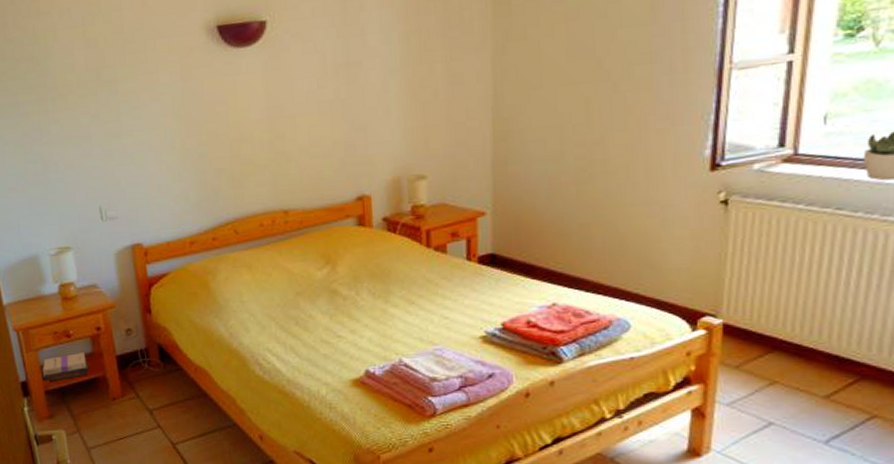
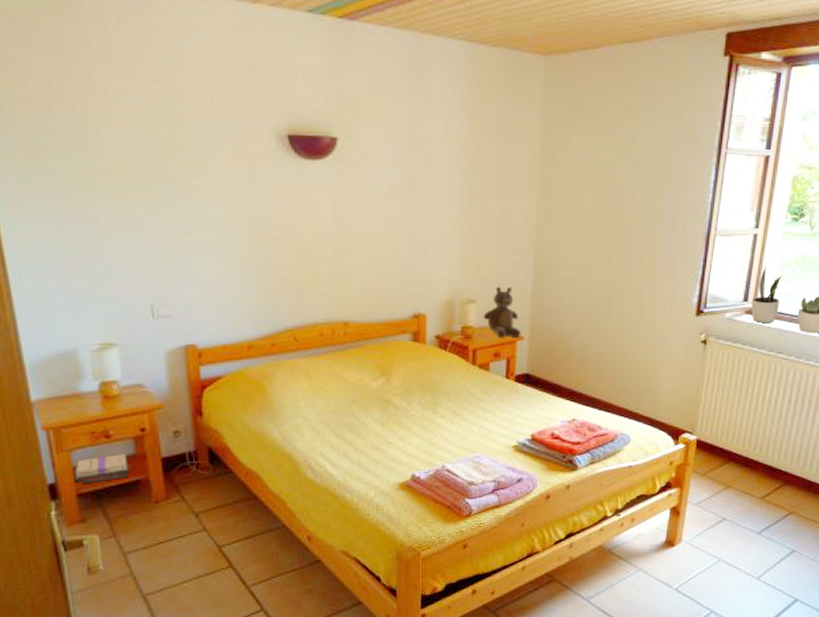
teddy bear: none [436,157,483,215] -> present [483,286,522,337]
potted plant: none [792,99,835,173] -> present [752,266,782,324]

